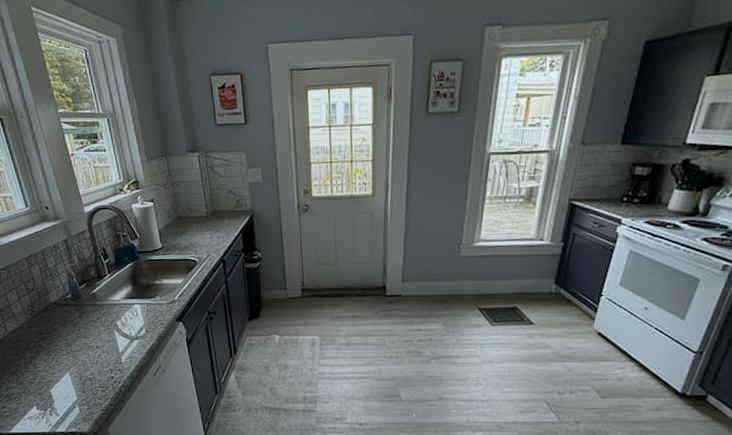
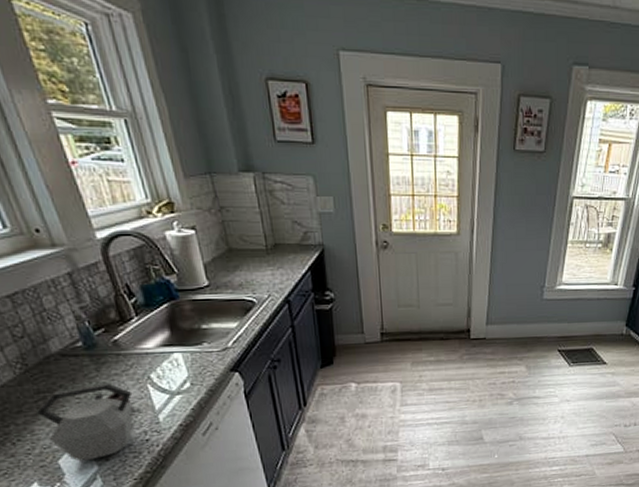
kettle: none [39,328,104,392] -> present [37,383,133,461]

